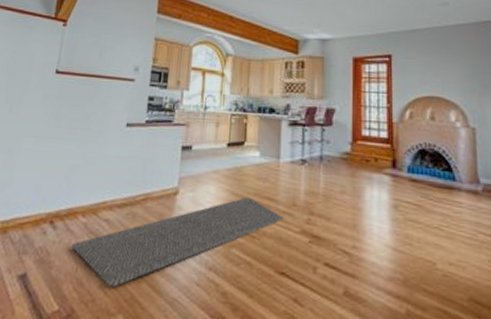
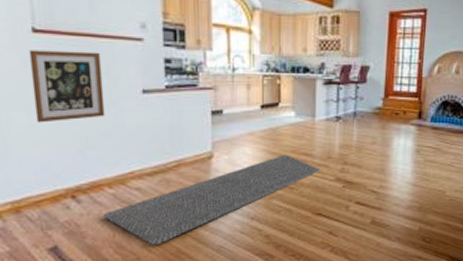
wall art: none [40,87,100,149] -> present [28,49,105,123]

